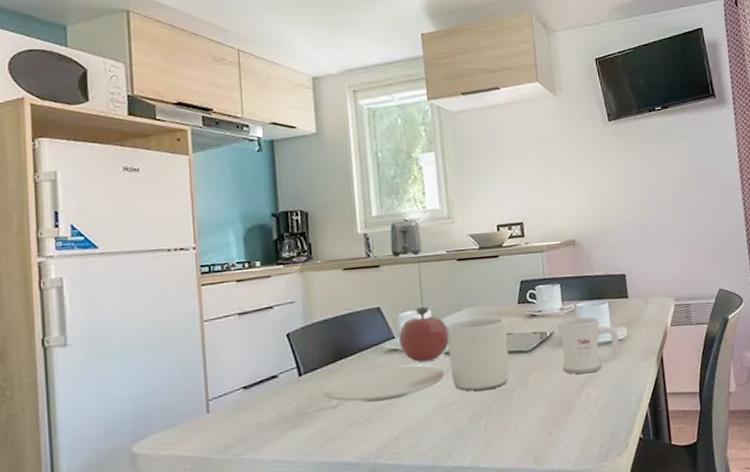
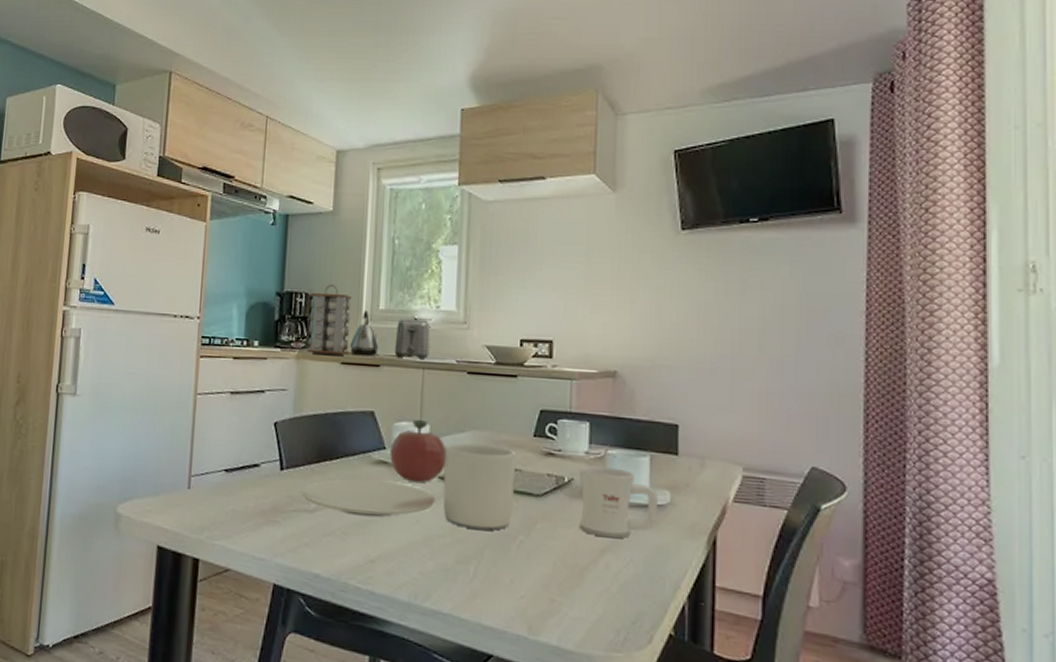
spice rack: none [306,199,349,266] -> present [307,284,352,357]
kettle: none [349,219,377,261] -> present [349,311,379,357]

